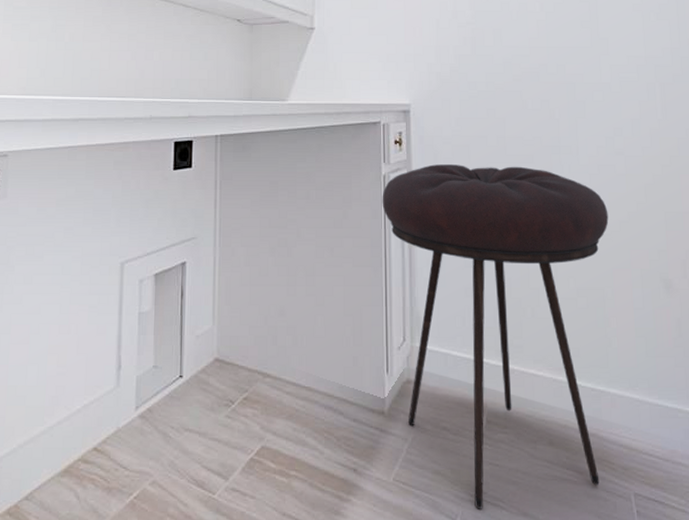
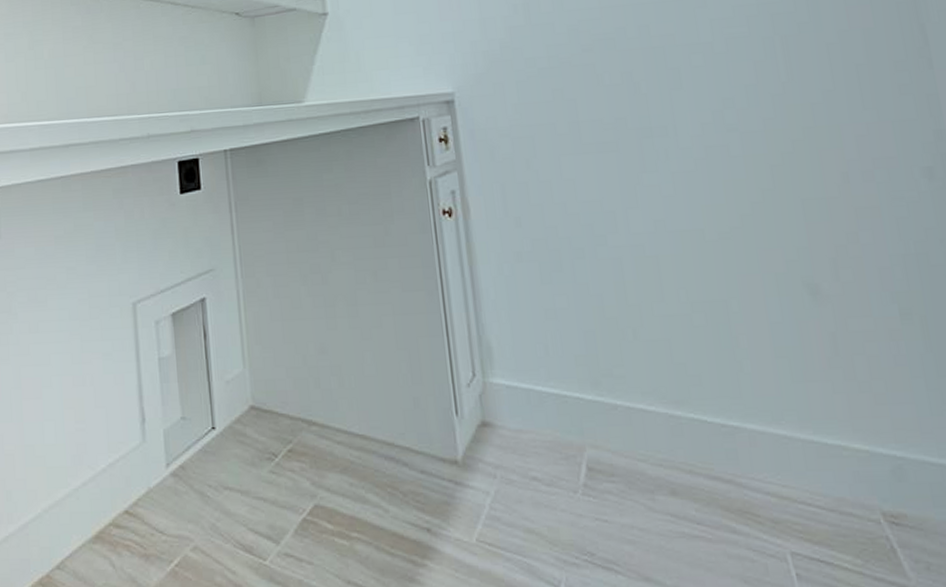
stool: present [382,164,609,509] -> none [429,156,743,574]

